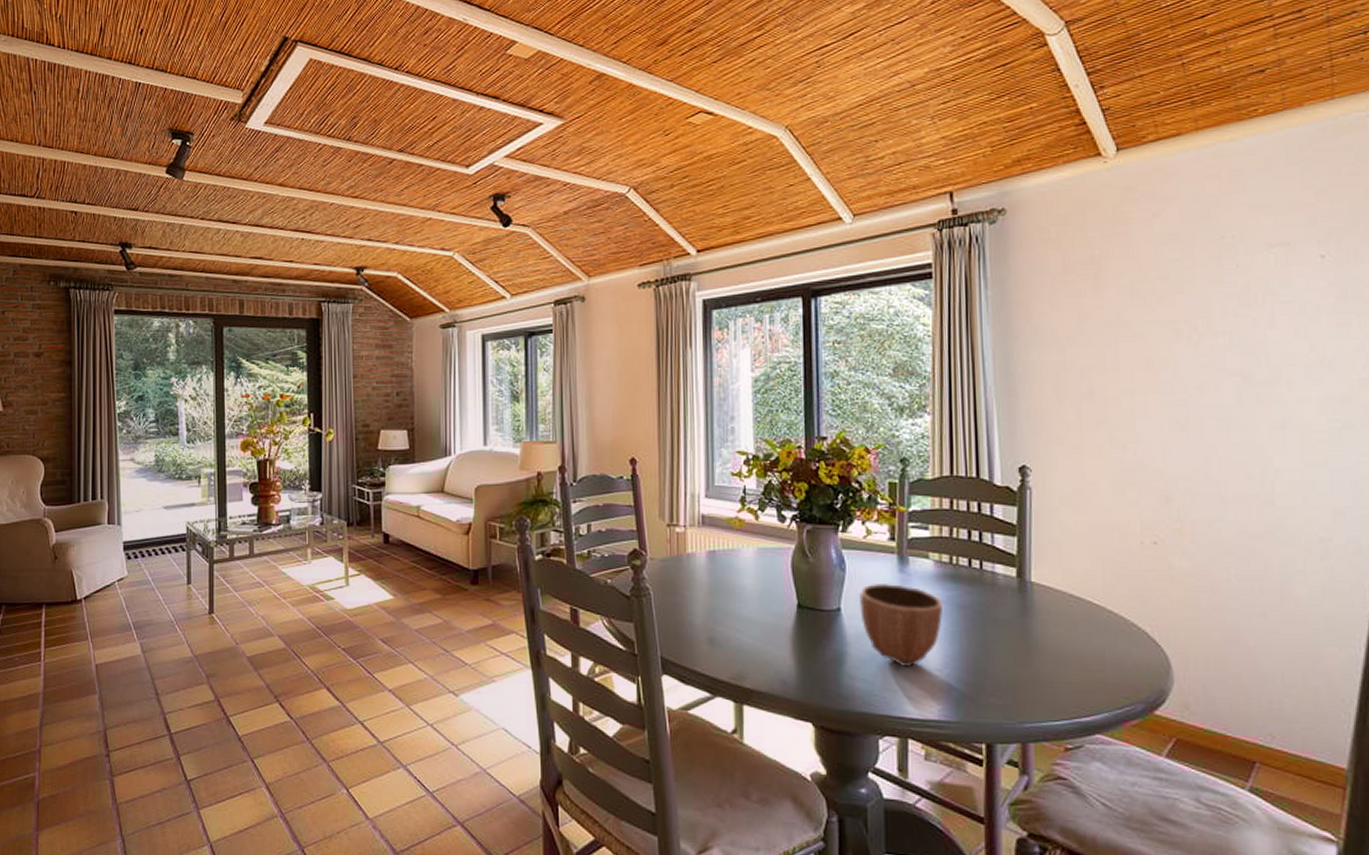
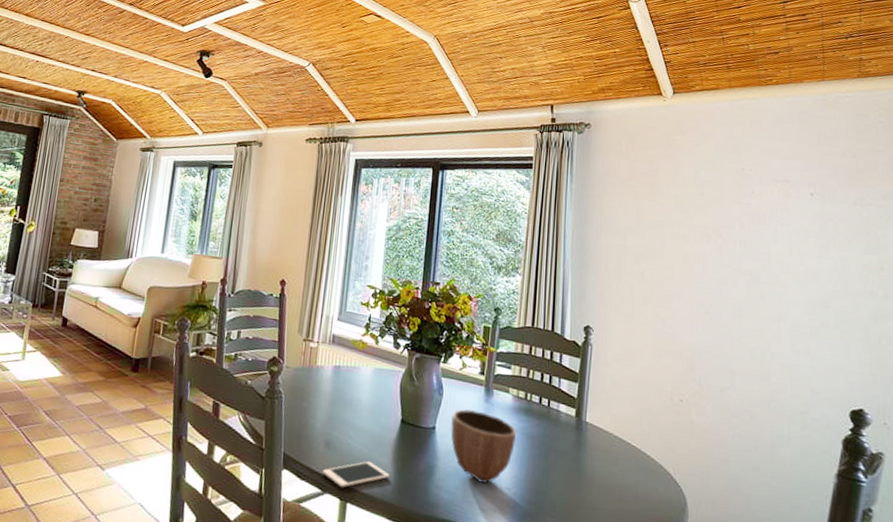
cell phone: none [709,655,791,689] -> present [322,461,390,488]

